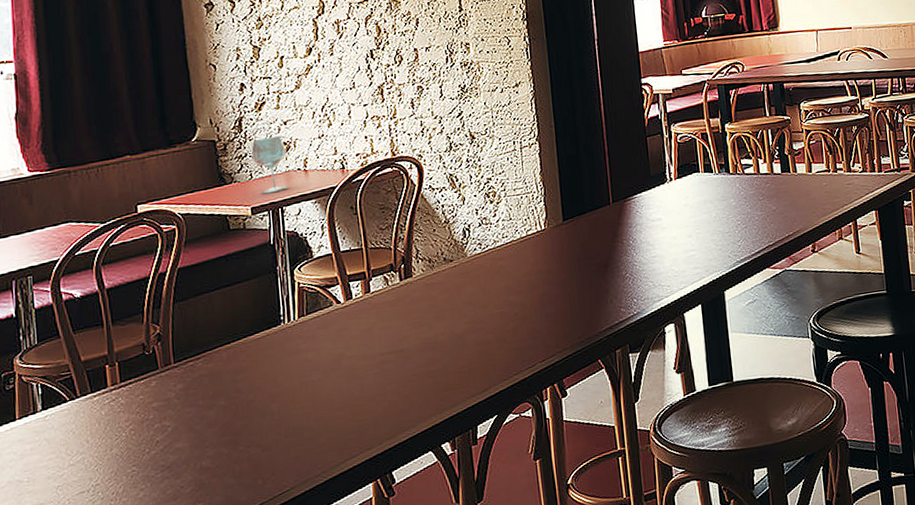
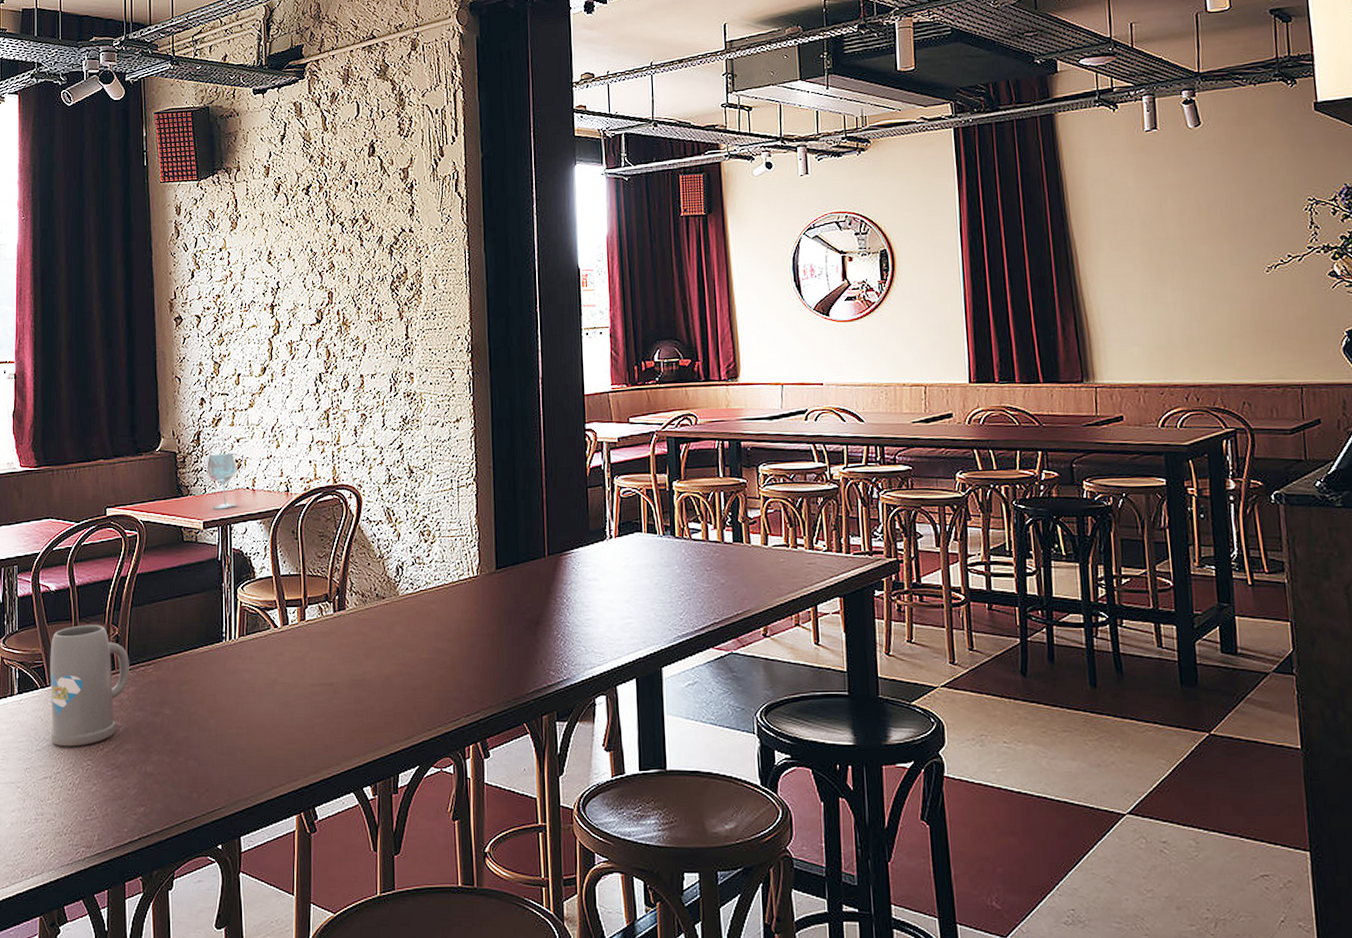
beer mug: none [78,325,176,457] -> present [50,625,129,747]

